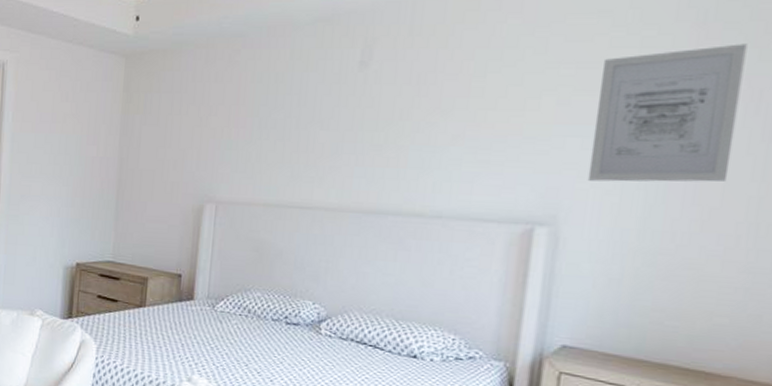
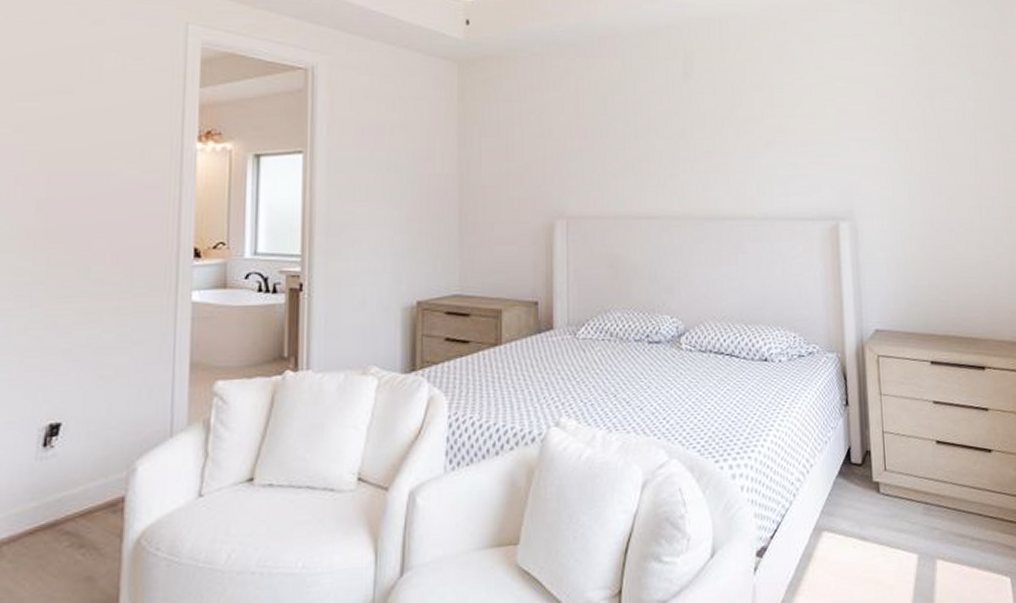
wall art: present [587,44,748,182] -> none [864,64,956,178]

